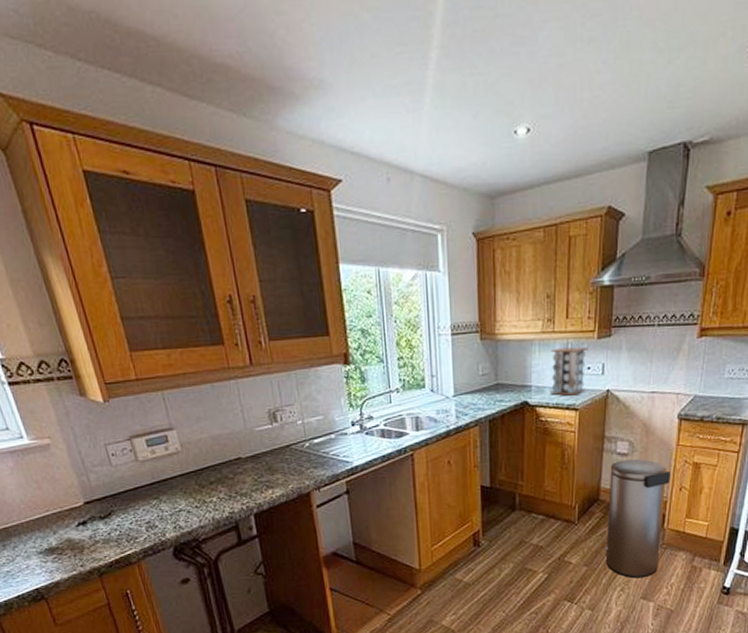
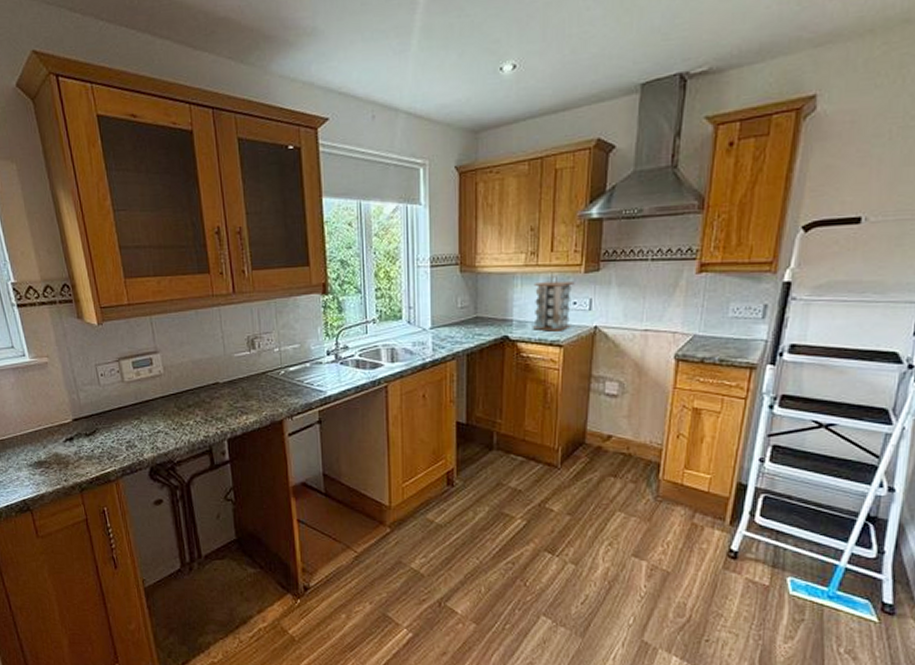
pedal bin: present [605,459,670,579] -> none [591,402,666,533]

